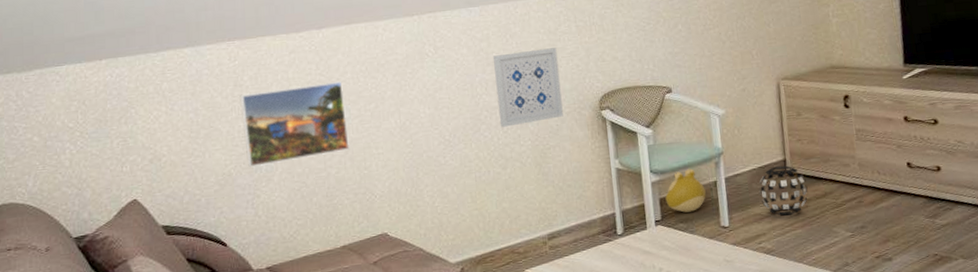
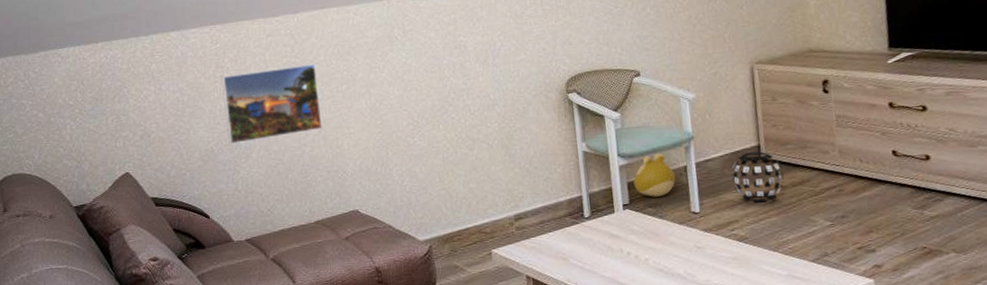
wall art: present [492,48,563,127] -> none [459,31,530,109]

